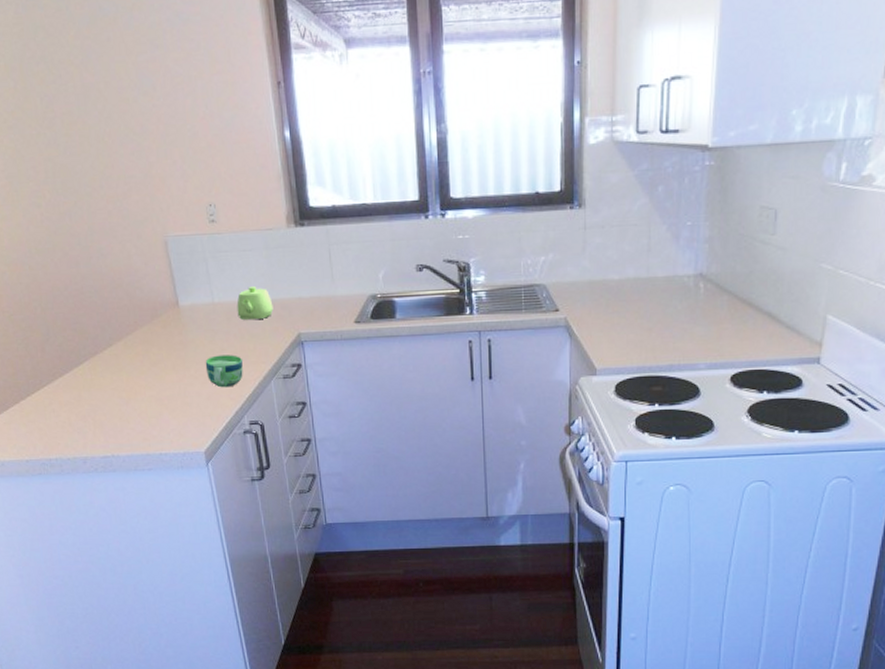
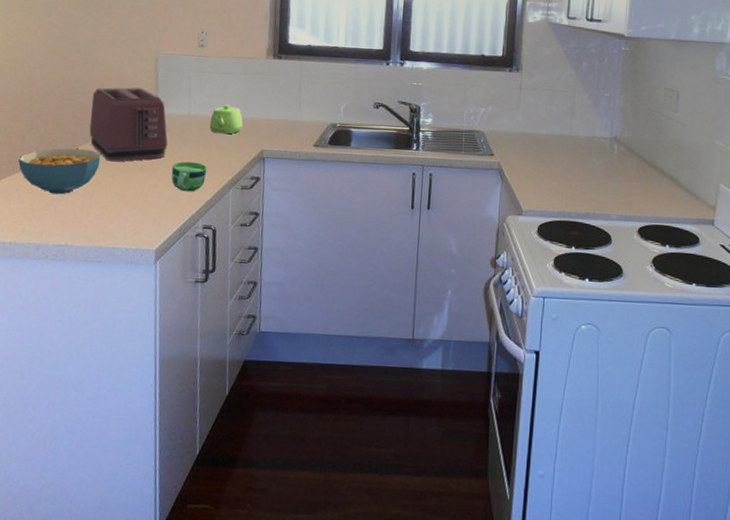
cereal bowl: none [43,353,129,405] -> present [17,148,101,195]
toaster: none [104,279,197,364] -> present [89,87,168,162]

